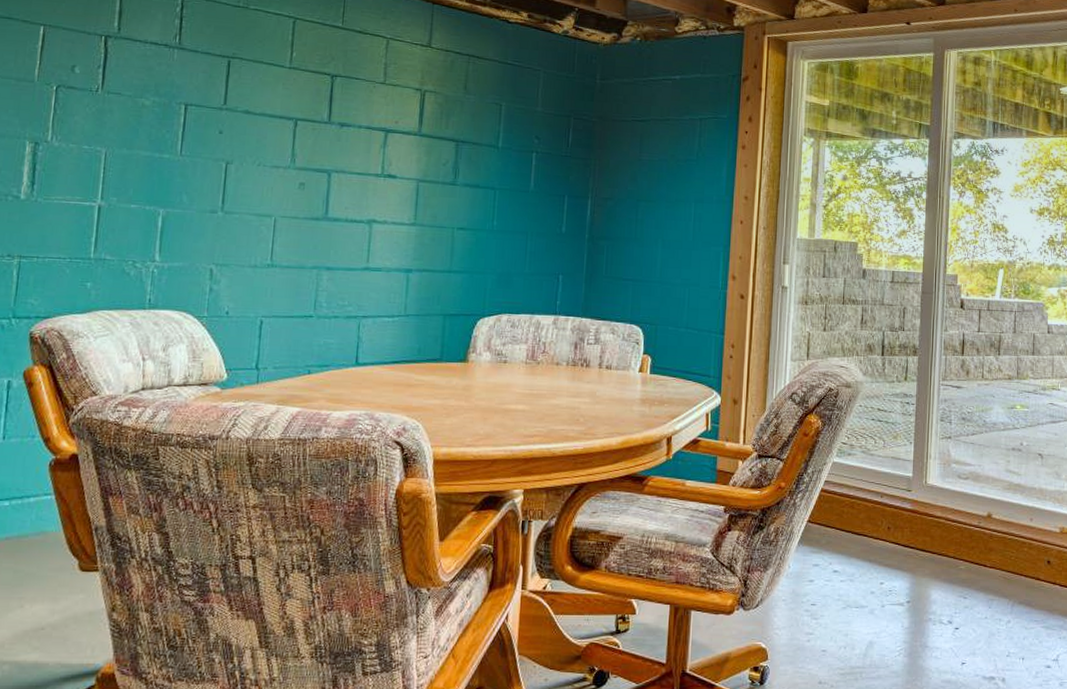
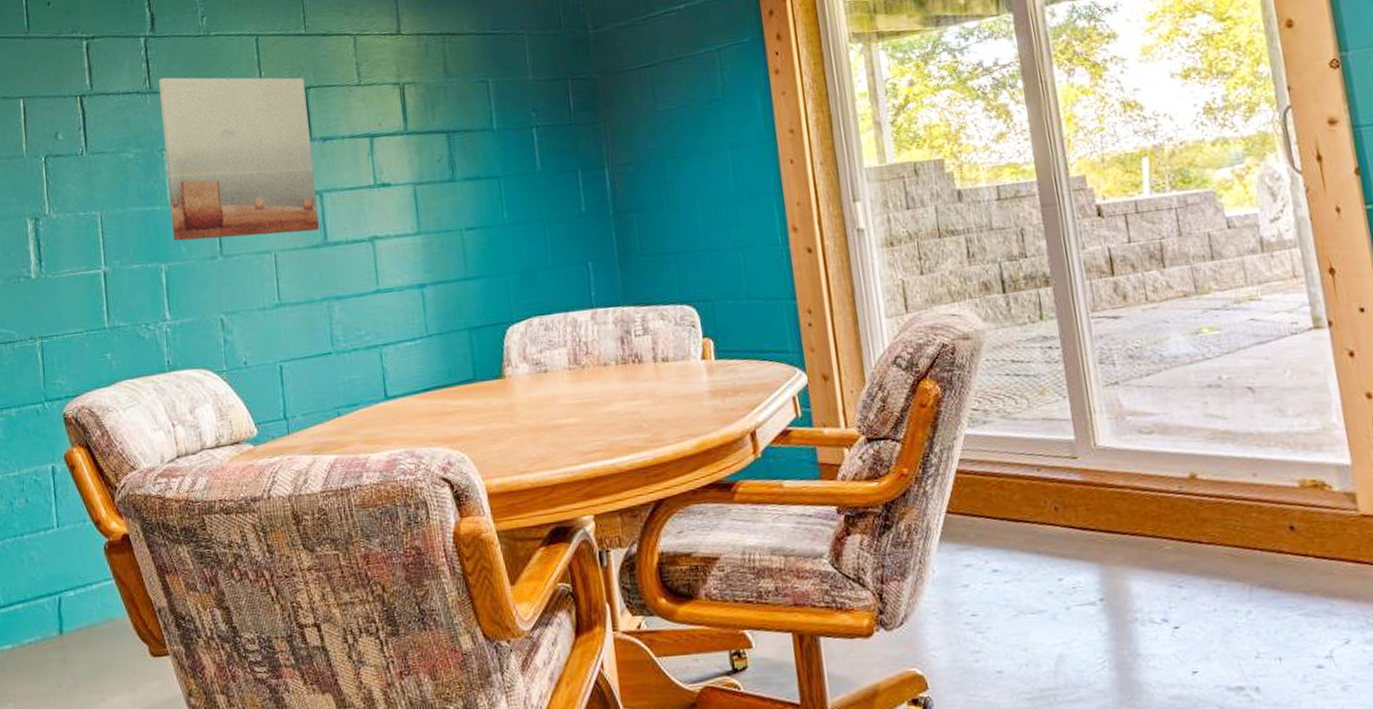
wall art: none [177,37,333,205] -> present [158,77,319,242]

